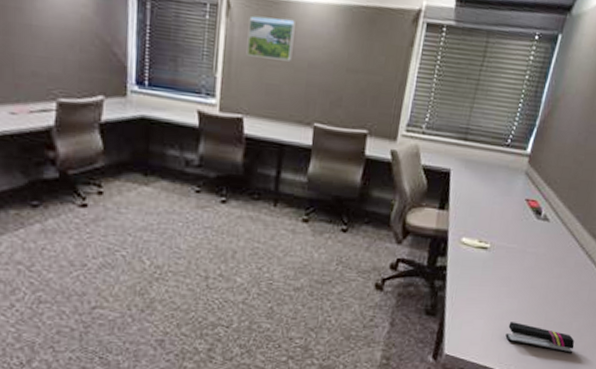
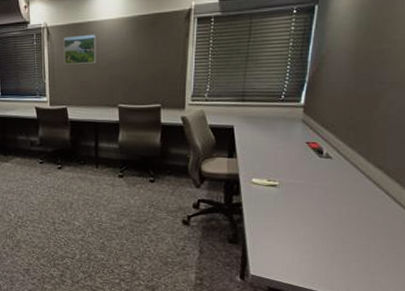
stapler: present [505,322,575,354] -> none [305,246,376,272]

